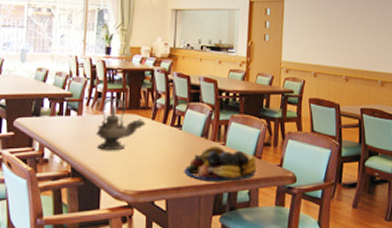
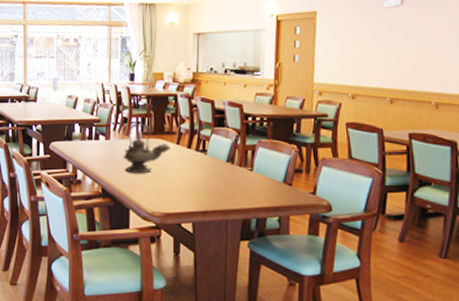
fruit bowl: present [184,145,257,182] -> none [210,171,287,208]

